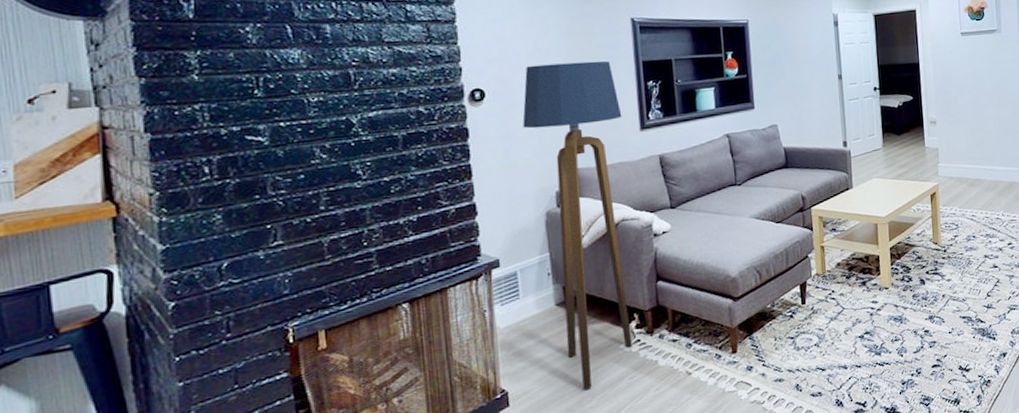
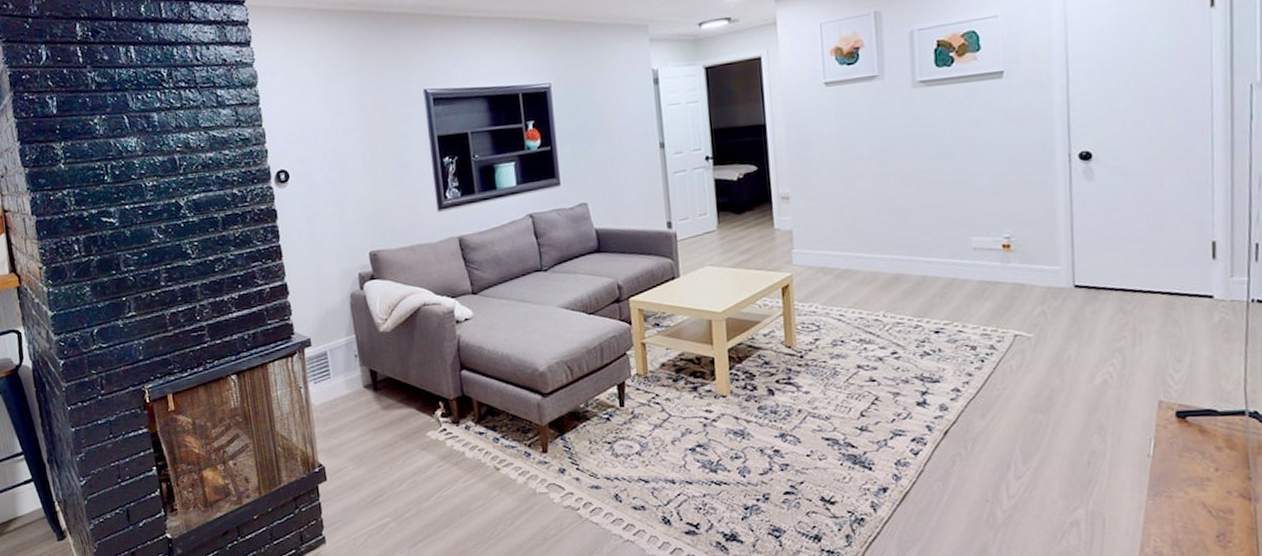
floor lamp: present [523,61,632,389] -> none [324,137,439,473]

